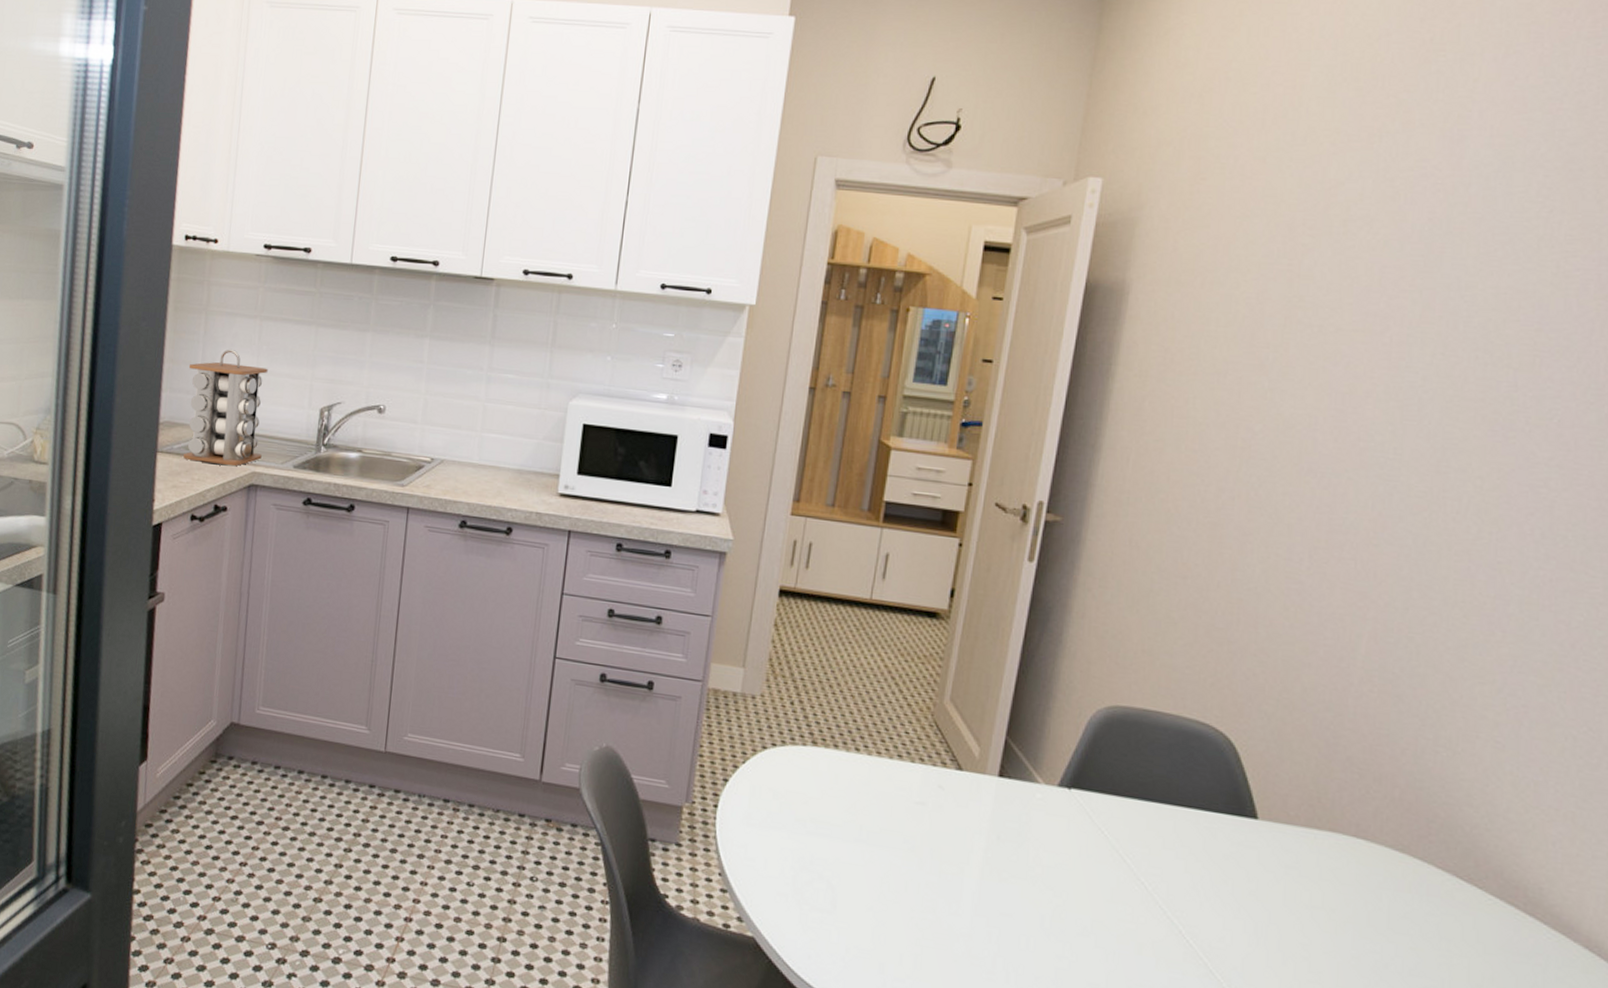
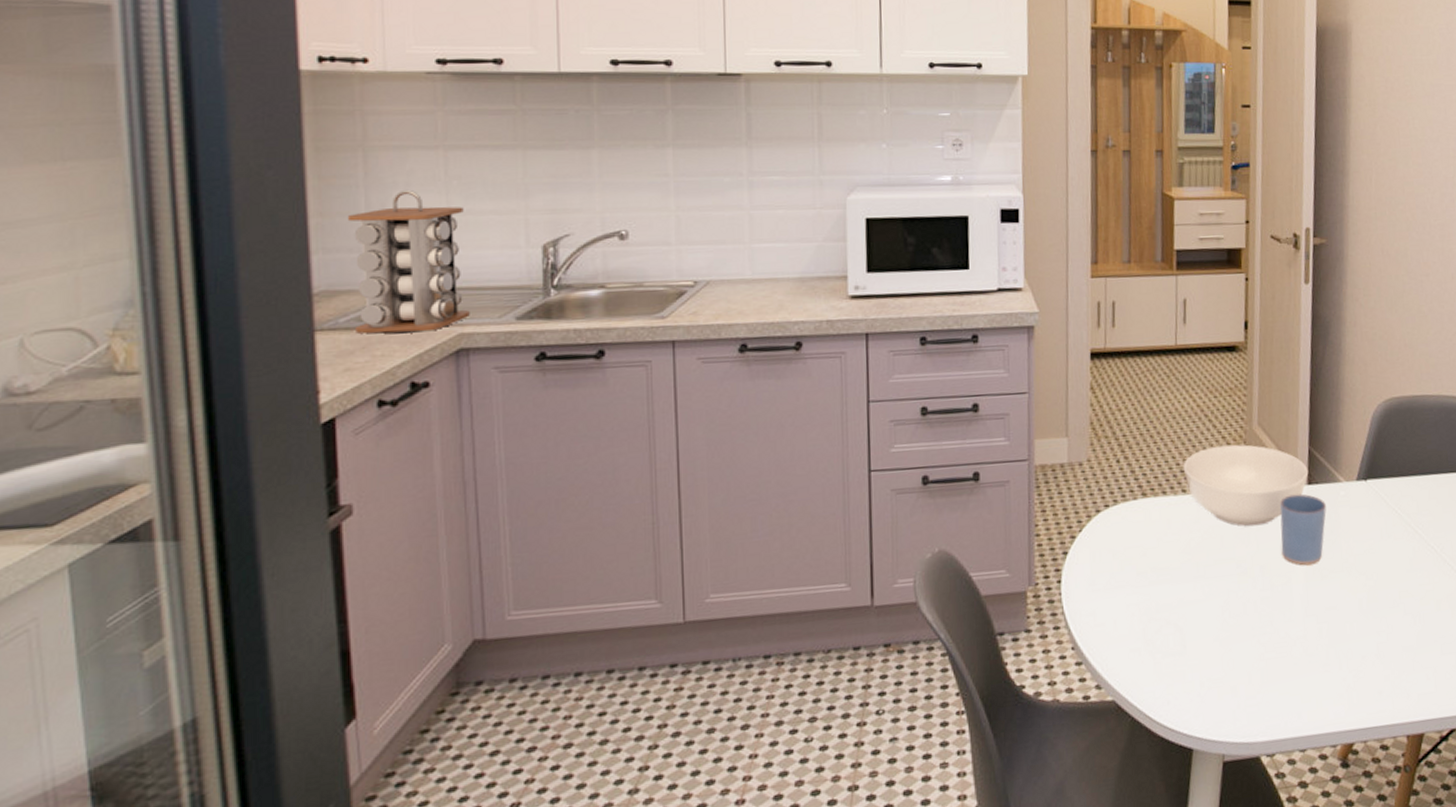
bowl: none [859,711,1002,806] -> present [1183,444,1309,526]
mug: none [957,782,1017,862] -> present [1280,494,1326,565]

